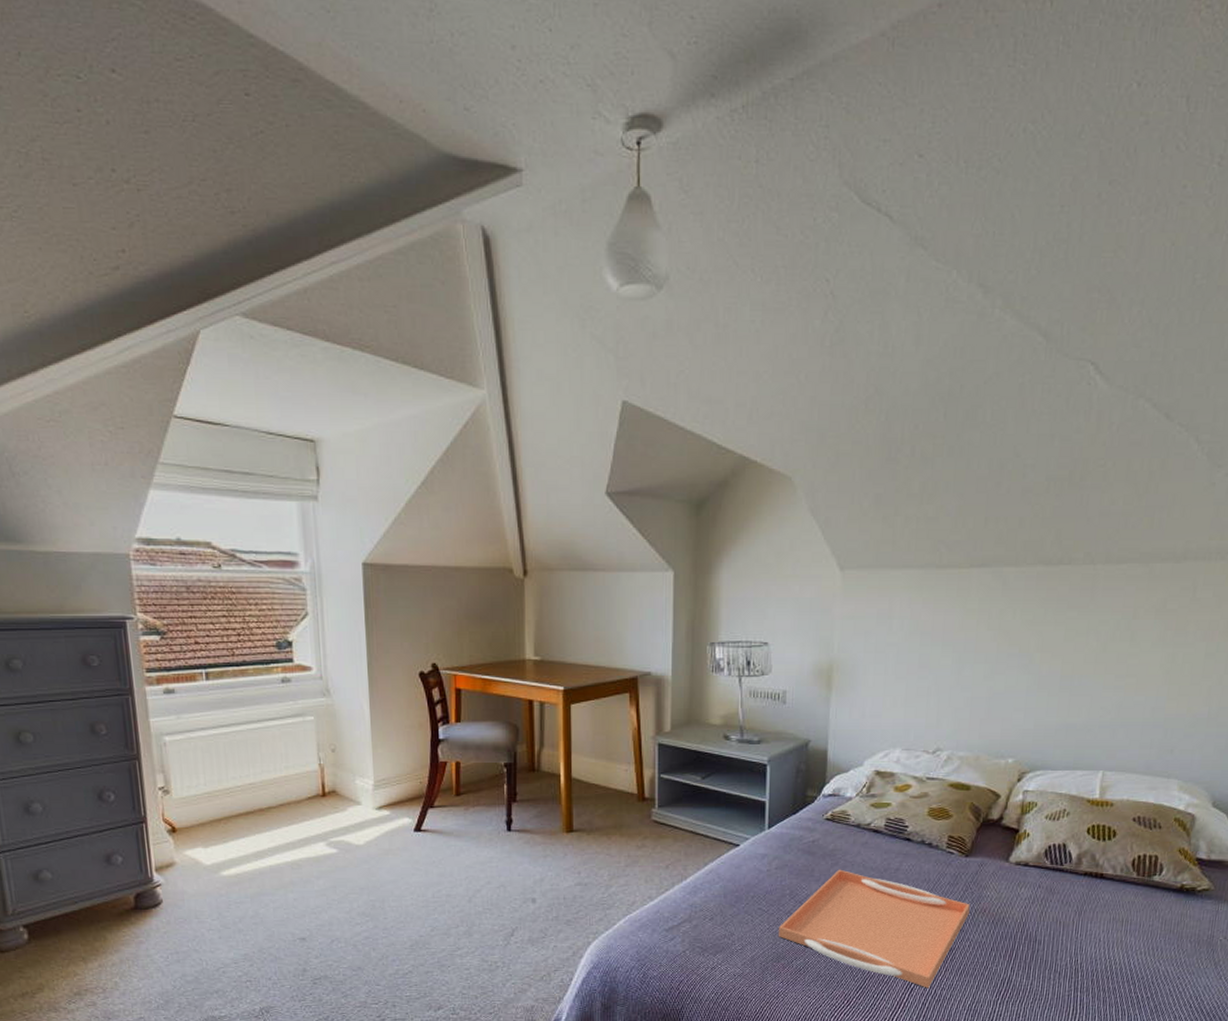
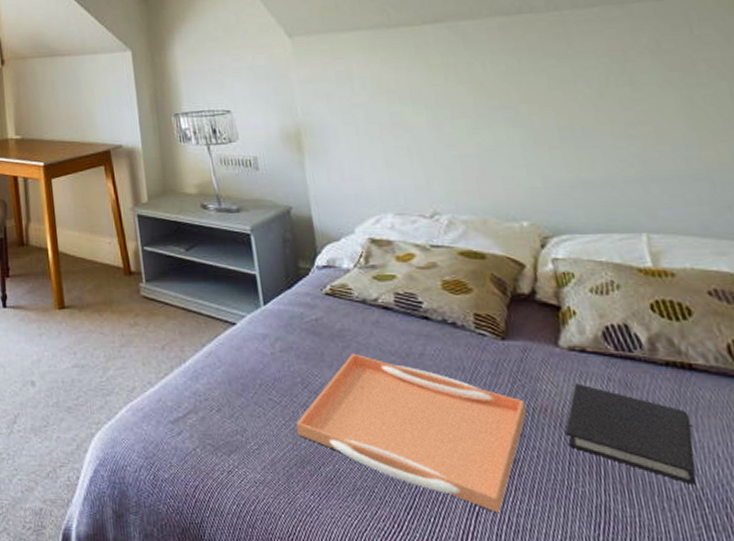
diary: none [994,890,1089,961] -> present [565,383,696,485]

